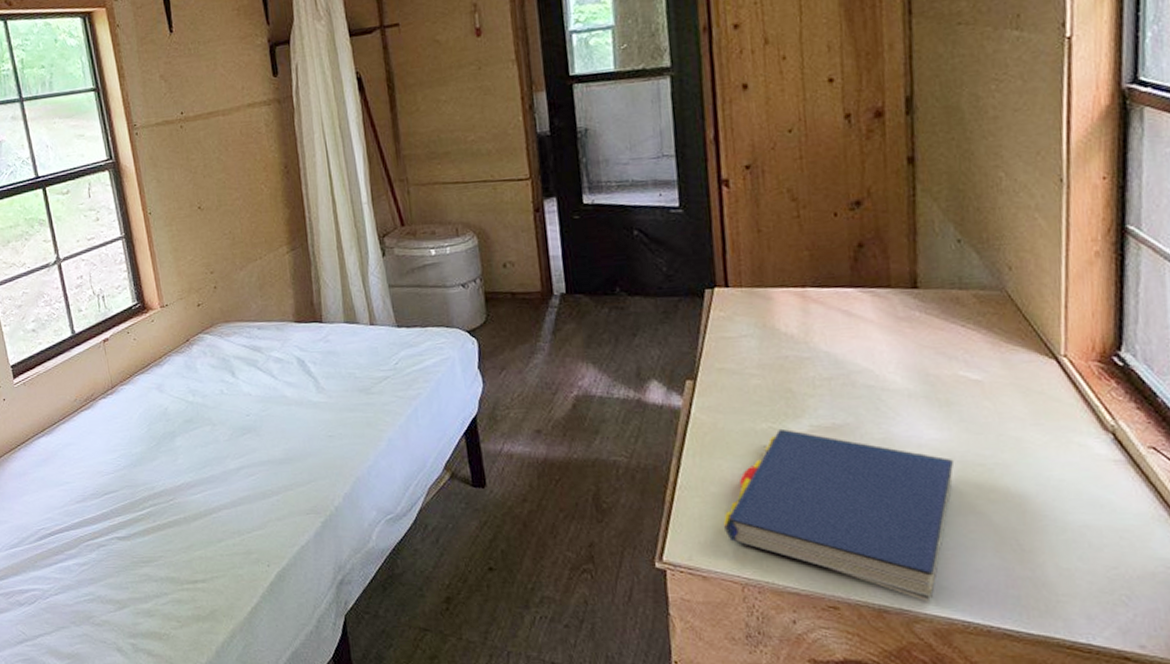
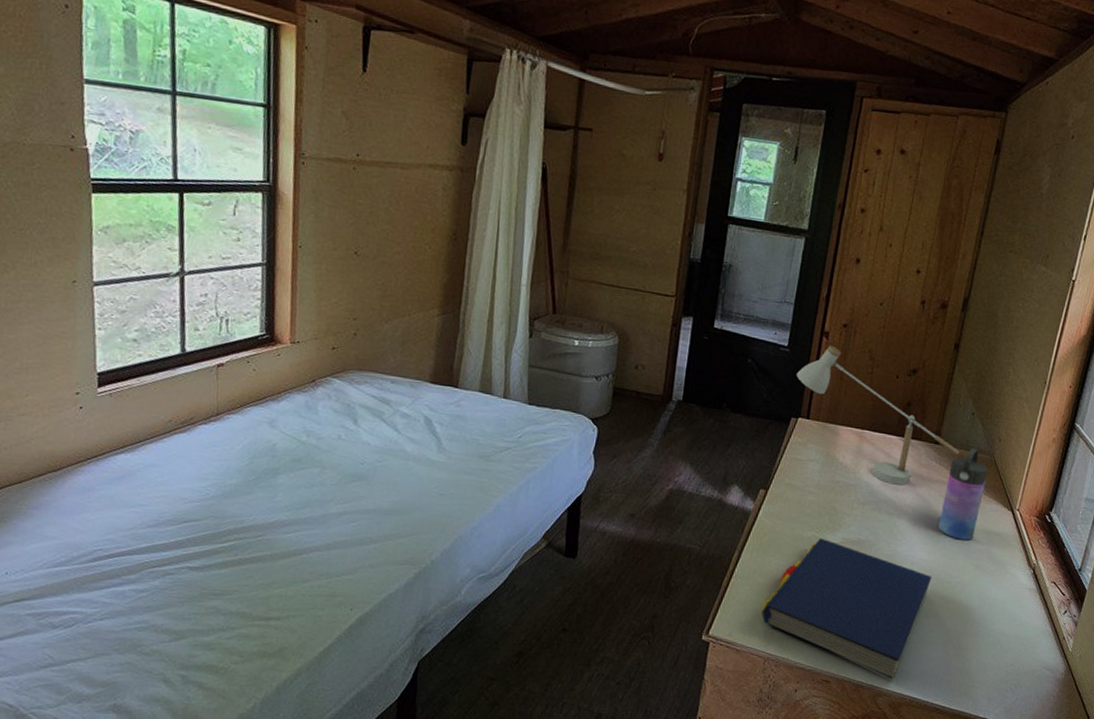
desk lamp: none [698,193,951,349] -> present [796,345,959,486]
water bottle: none [942,284,1004,407] -> present [938,448,988,540]

